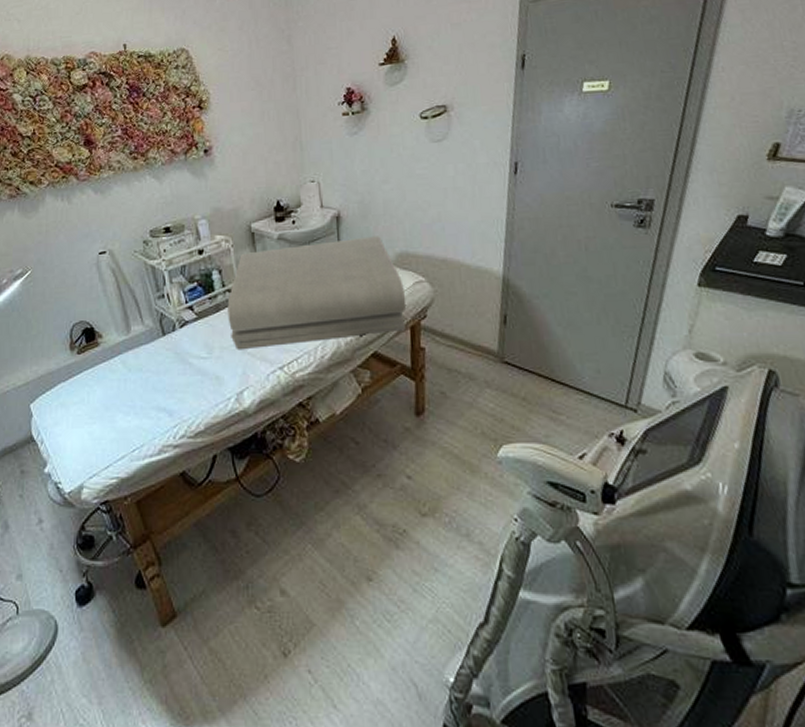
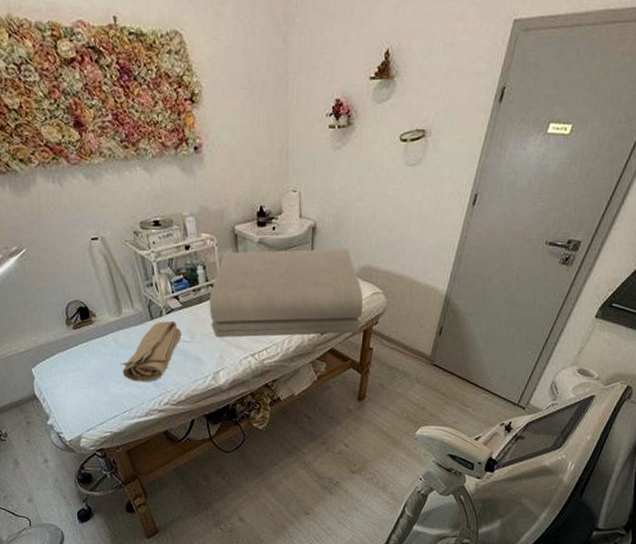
towel: none [128,336,198,412] -> present [120,321,182,382]

